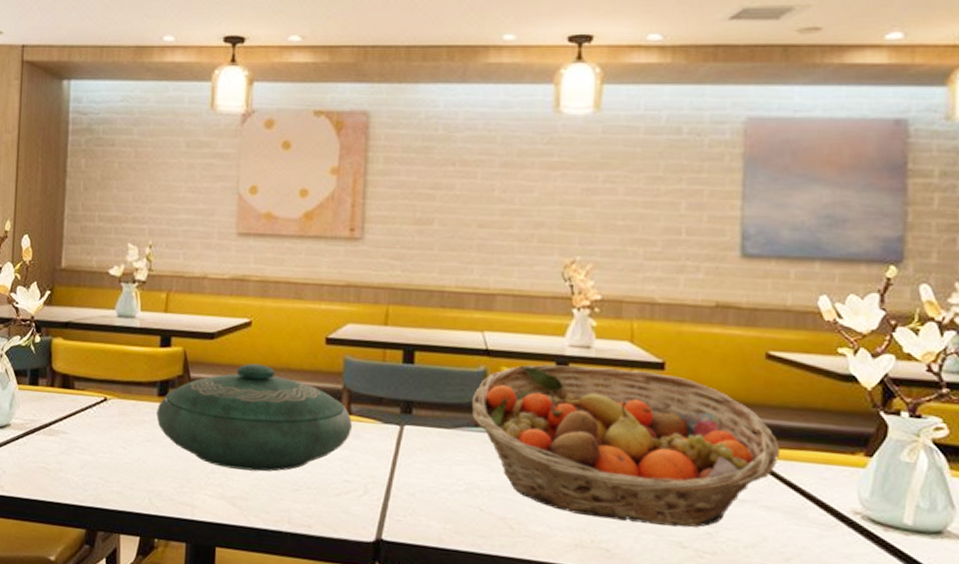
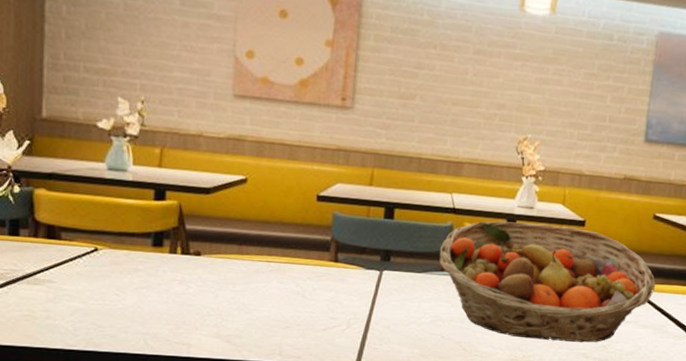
decorative bowl: present [156,363,353,472] -> none [151,217,339,313]

